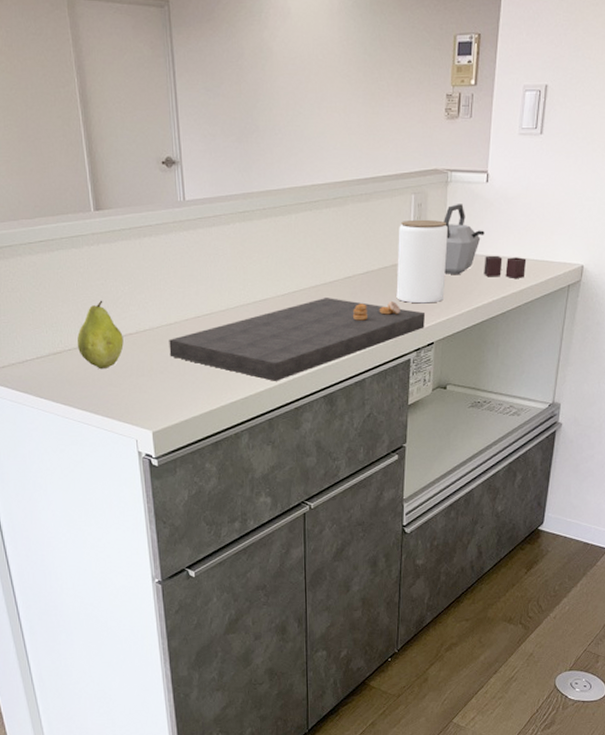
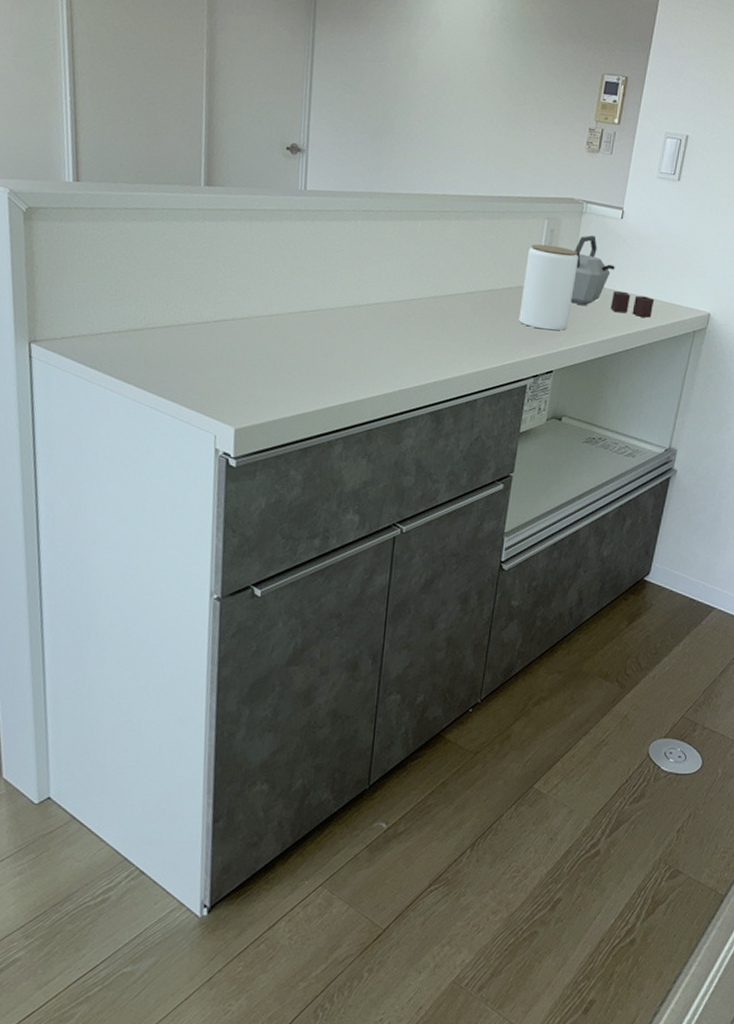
fruit: present [77,300,124,370] -> none [162,279,217,354]
cutting board: present [169,298,426,381] -> none [266,310,548,391]

